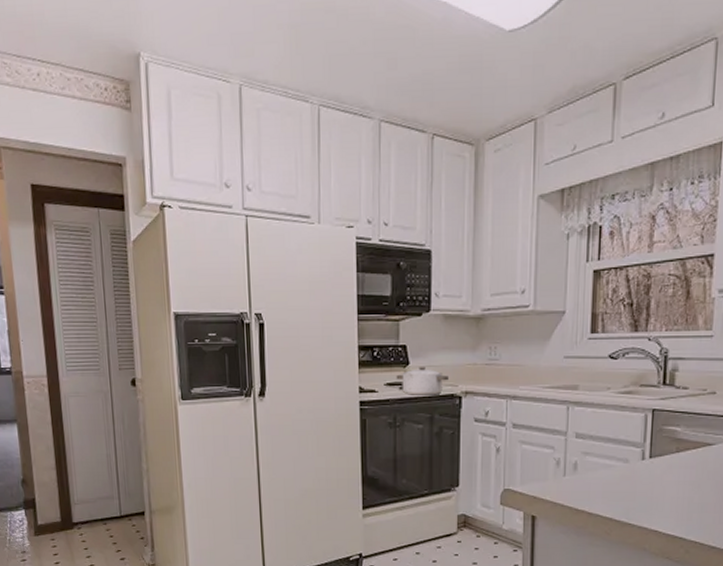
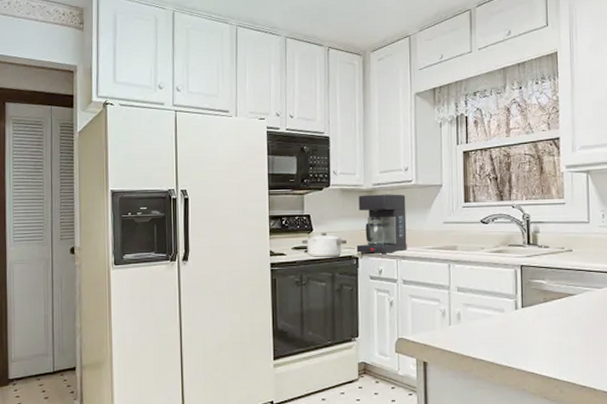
coffee maker: none [459,321,521,394] -> present [356,194,407,255]

